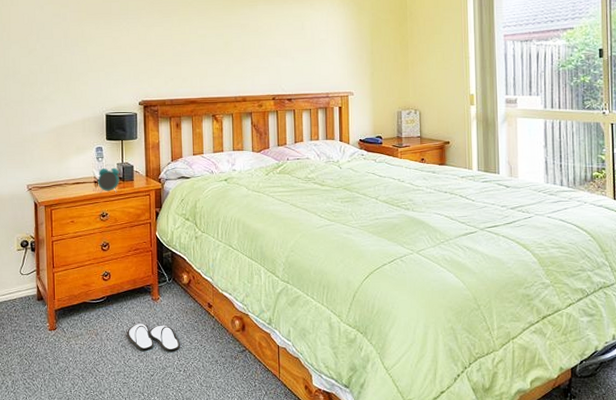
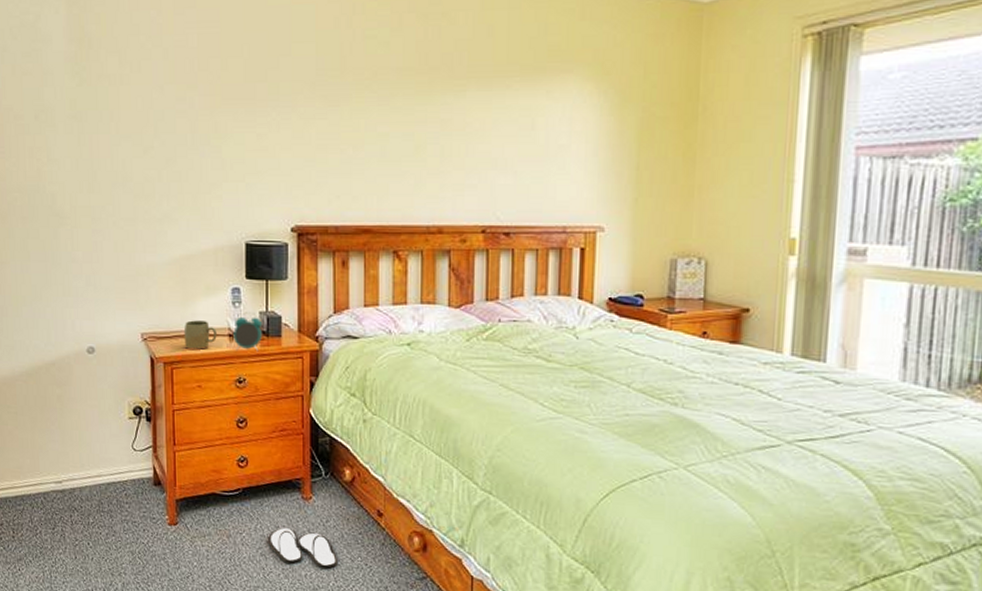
mug: none [60,172,85,194] -> present [183,320,217,350]

